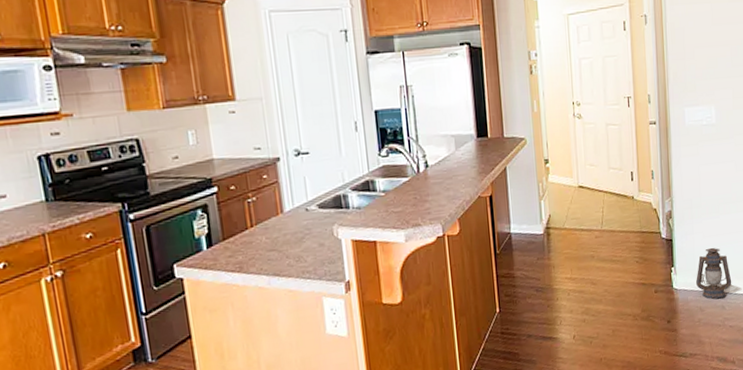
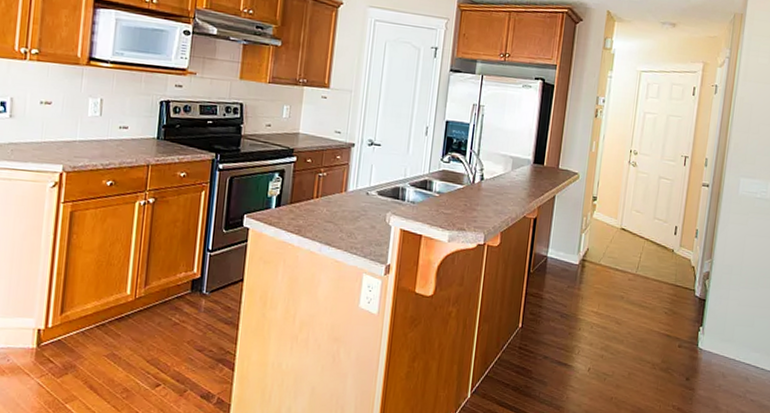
lantern: present [696,247,732,299] -> none [722,317,761,370]

